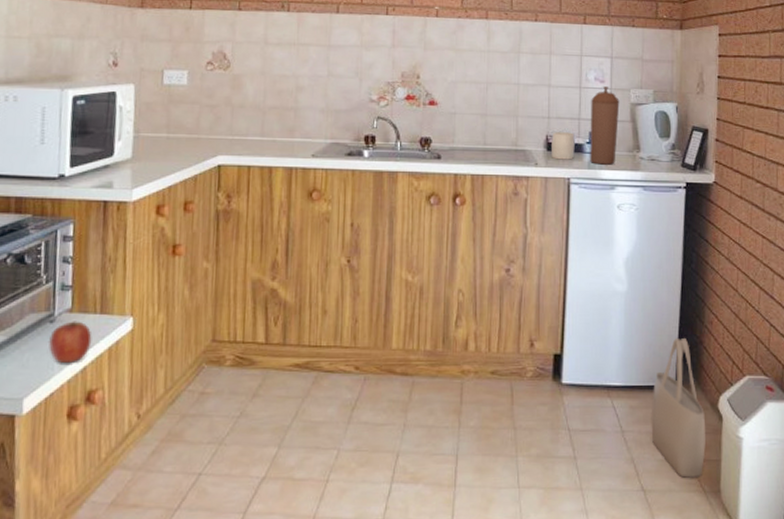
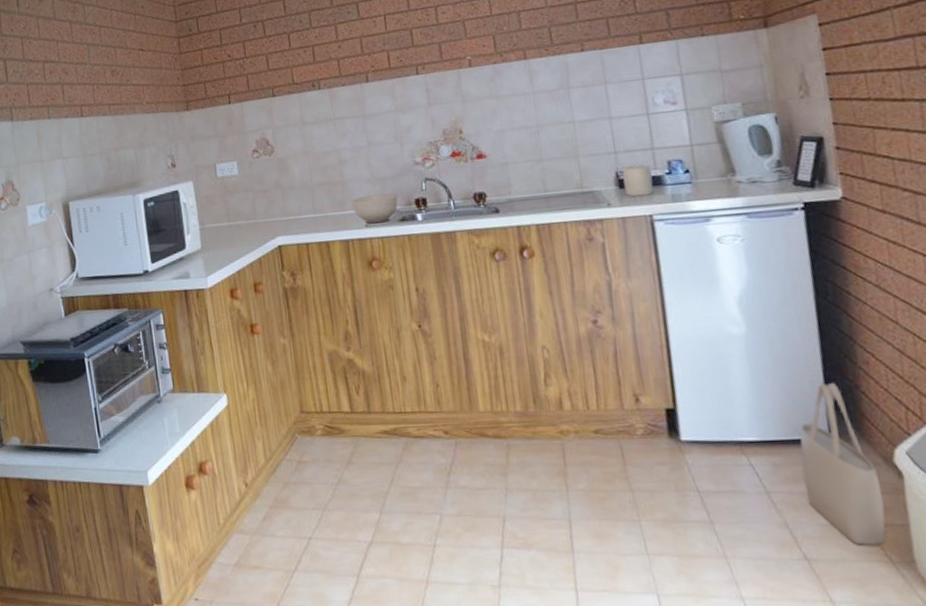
fruit: present [48,321,92,363] -> none [159,400,196,438]
bowl: none [302,125,348,155] -> present [352,193,398,224]
canister: present [590,87,620,165] -> none [663,108,706,196]

